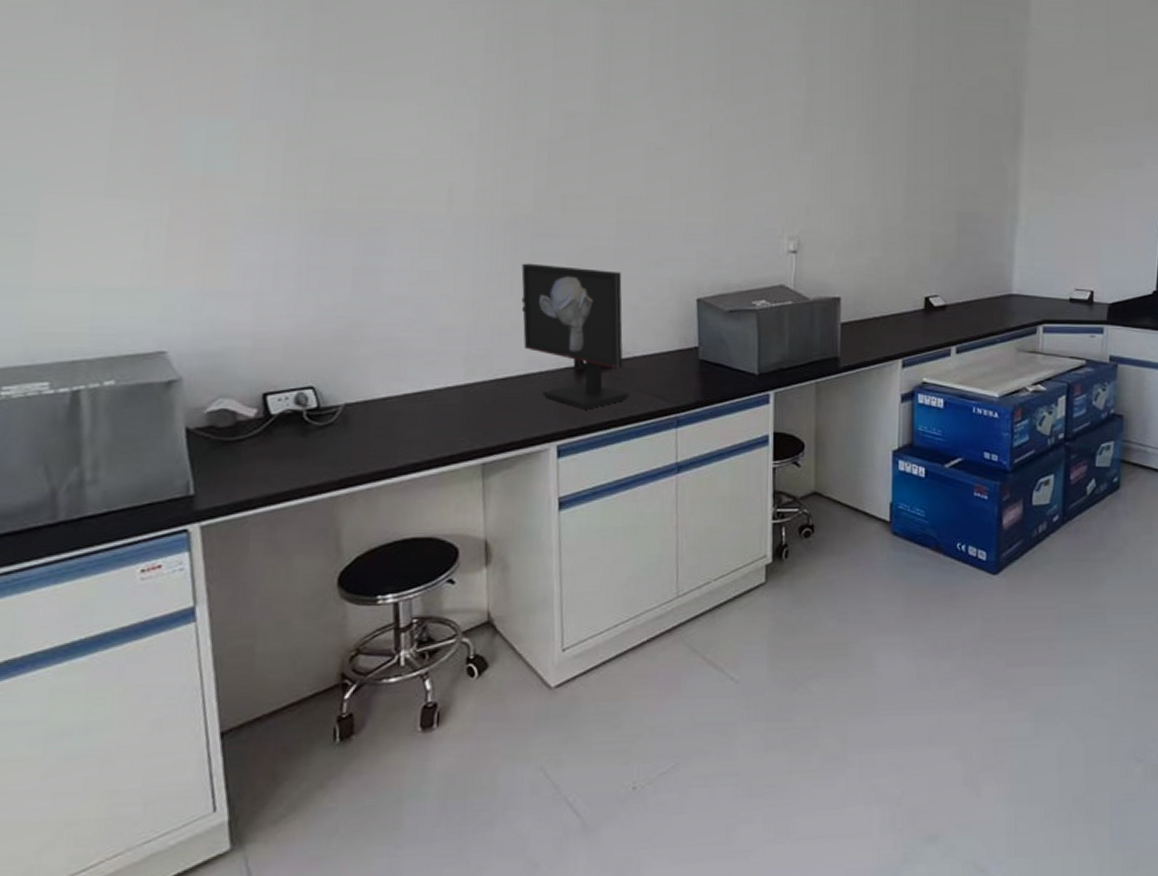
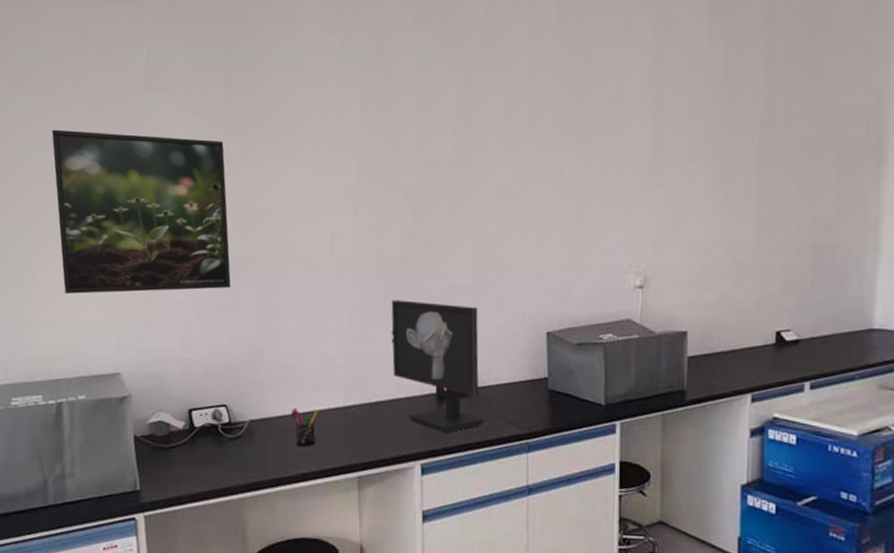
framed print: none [63,44,320,254] -> present [51,129,231,295]
pen holder: none [397,387,433,432] -> present [290,408,318,447]

